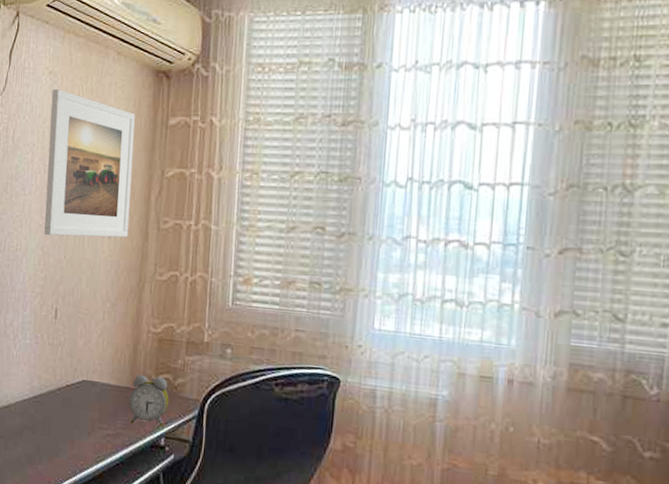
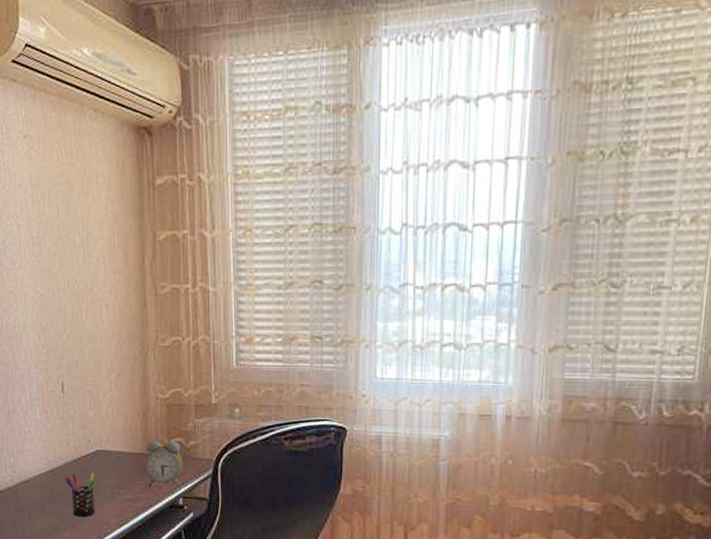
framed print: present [44,89,135,238] -> none [30,154,126,310]
pen holder: none [46,402,77,450] -> present [65,472,96,517]

